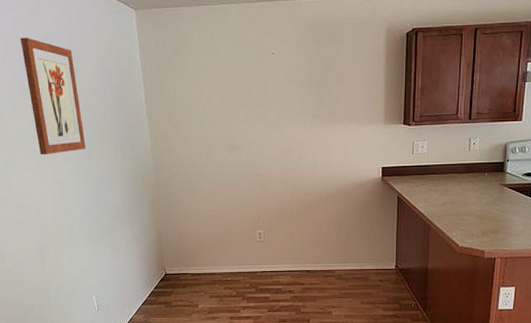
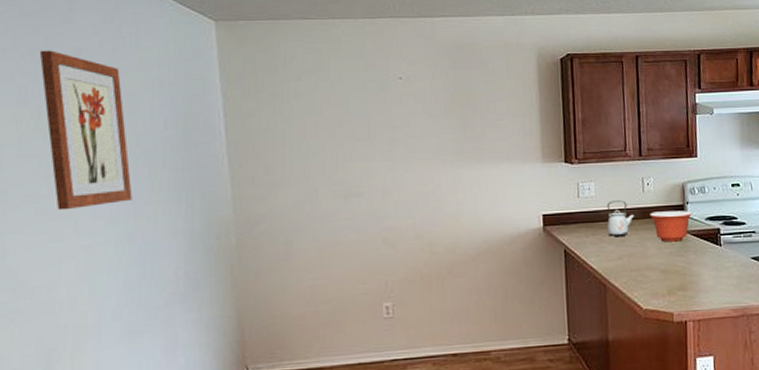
kettle: none [434,157,460,187] -> present [606,200,635,236]
mixing bowl: none [473,167,512,193] -> present [650,210,693,242]

